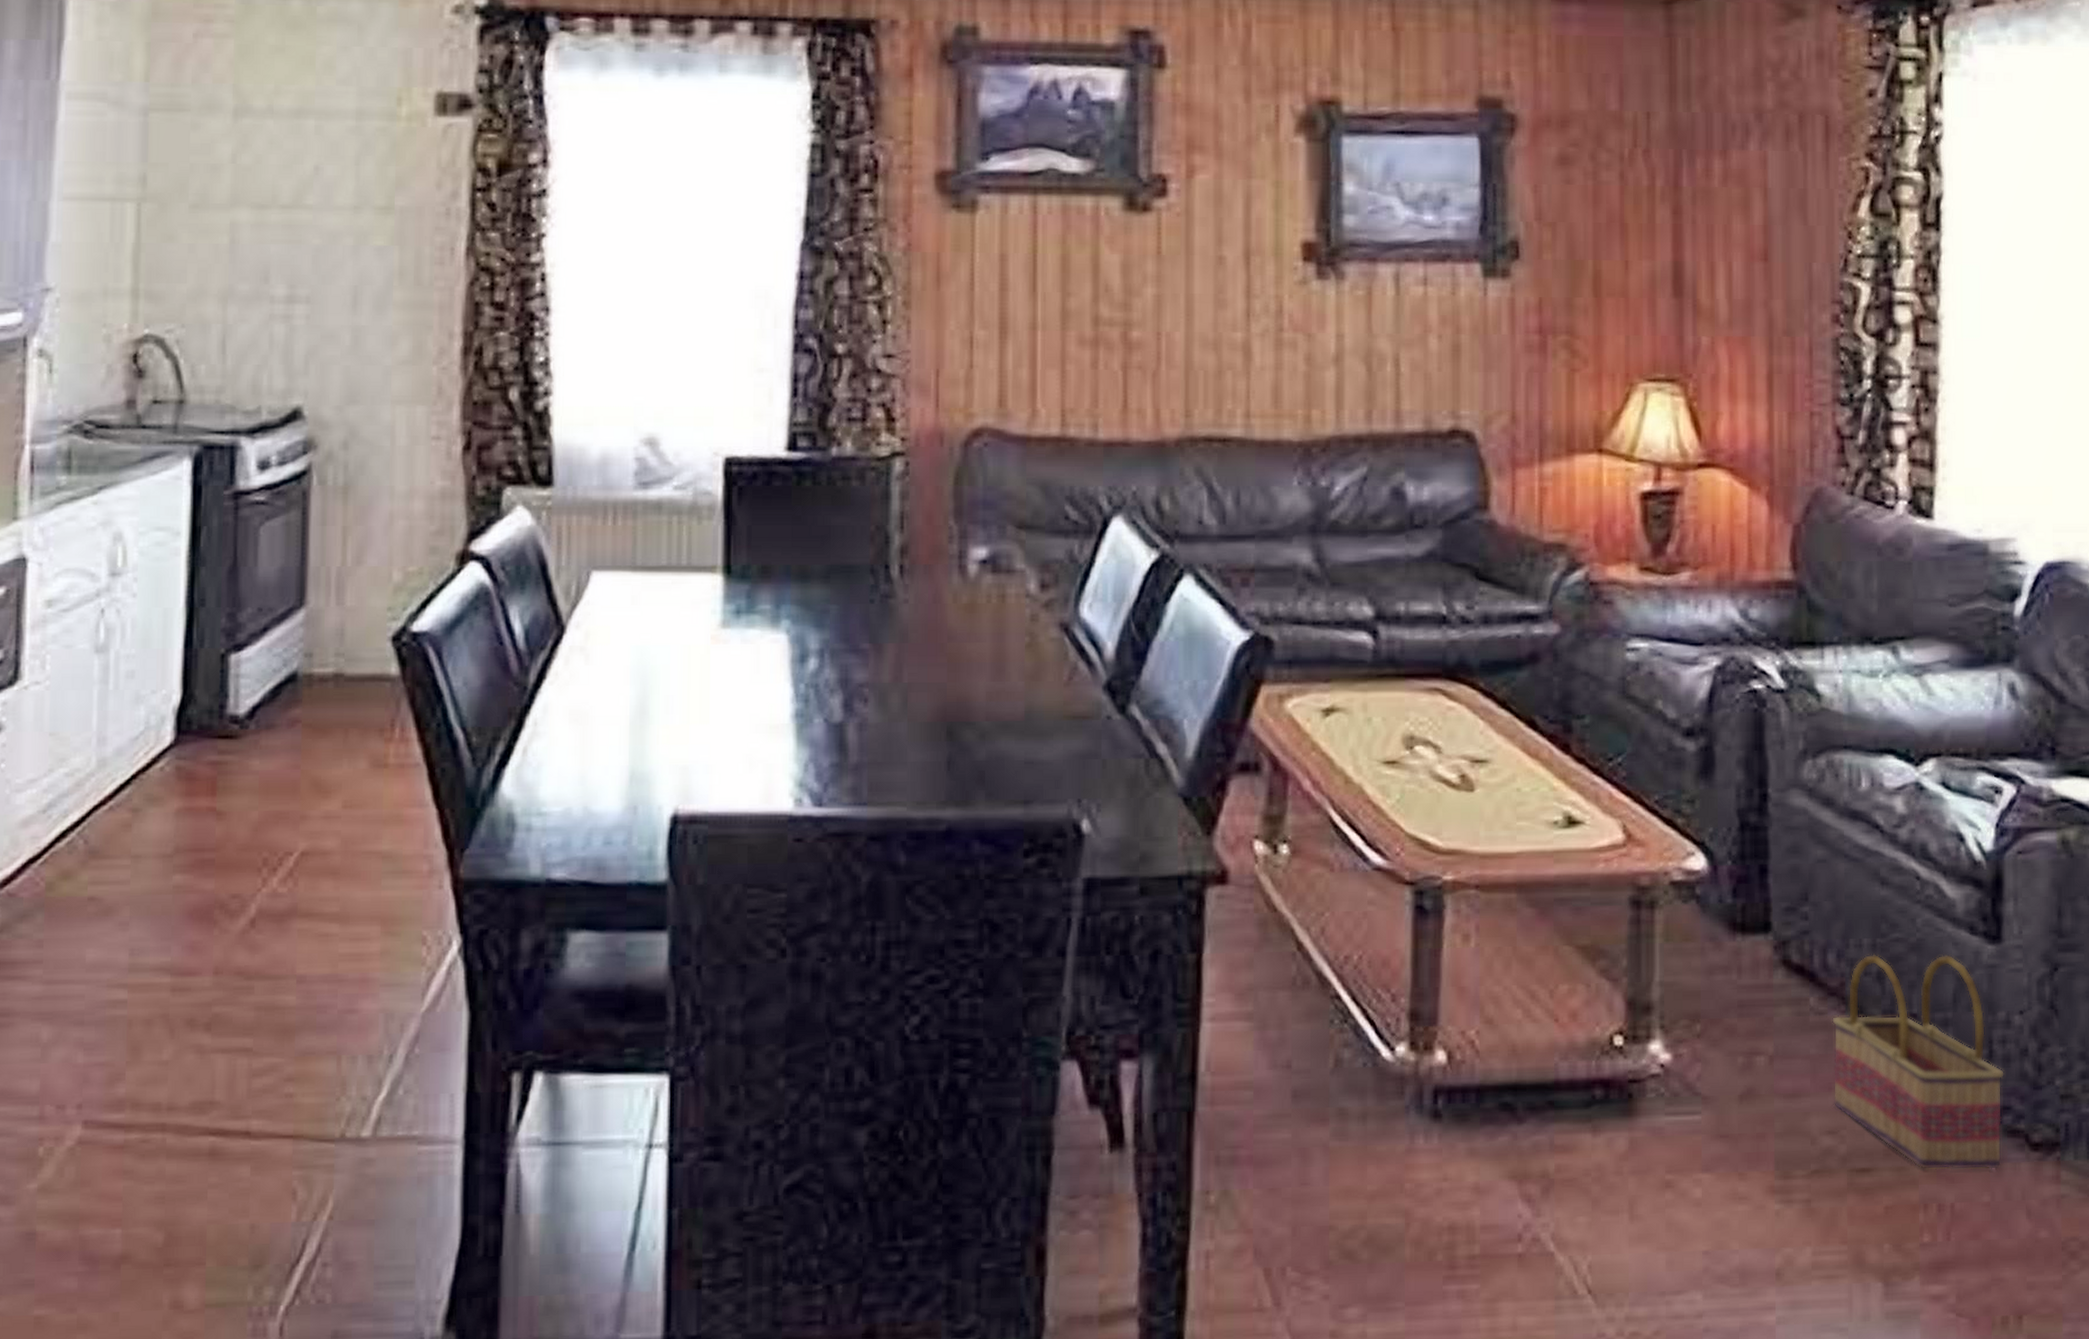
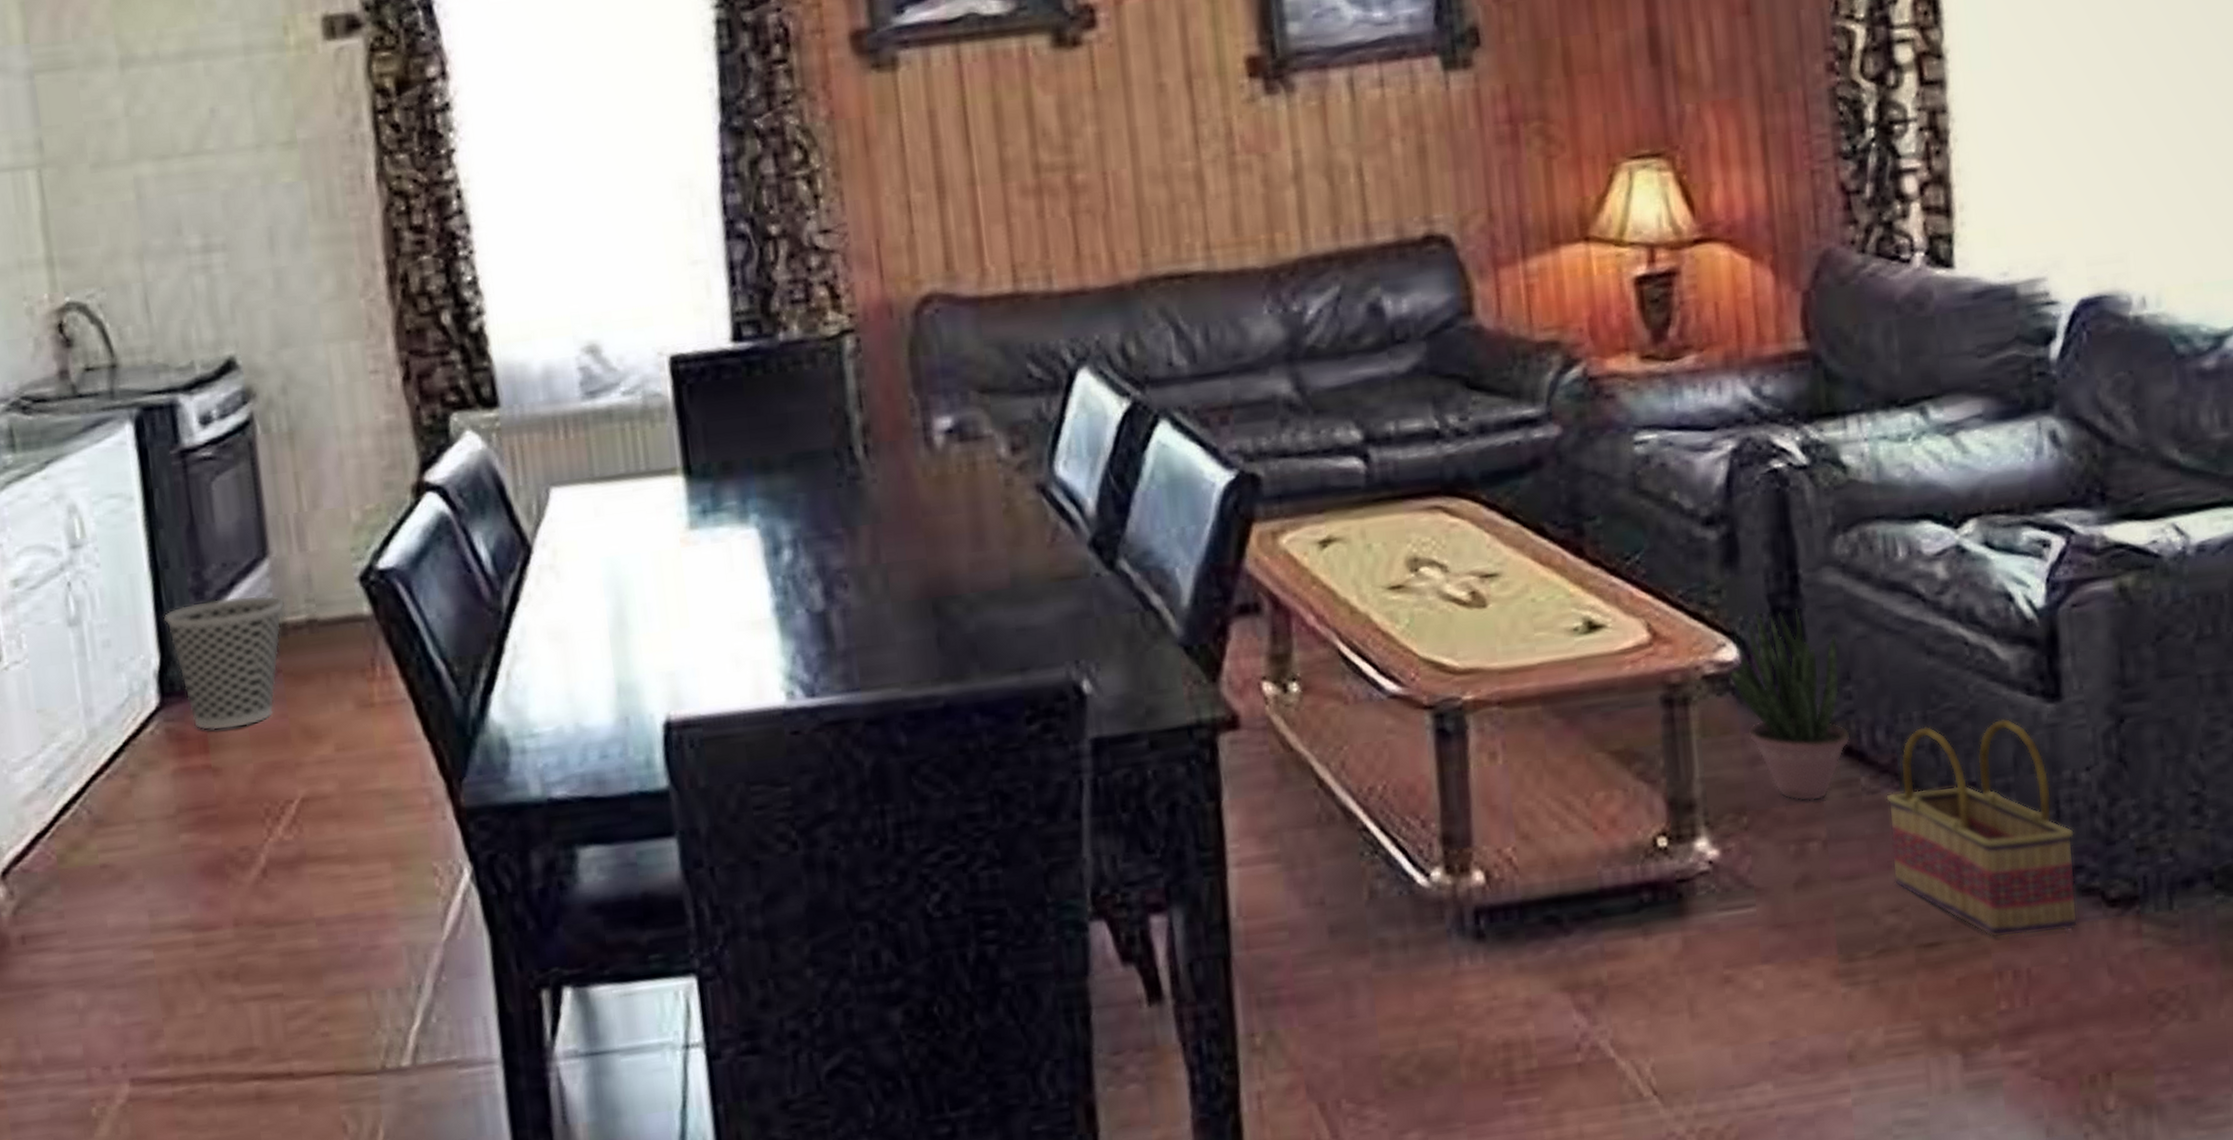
wastebasket: none [191,643,314,774] -> present [163,595,285,731]
potted plant: none [1694,823,1803,1015] -> present [1728,609,1851,801]

